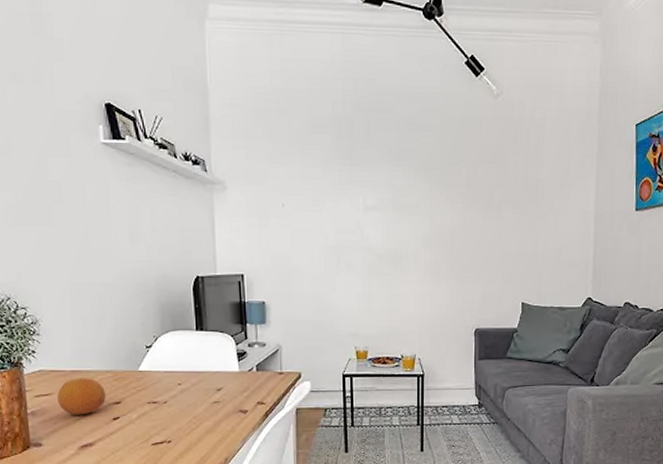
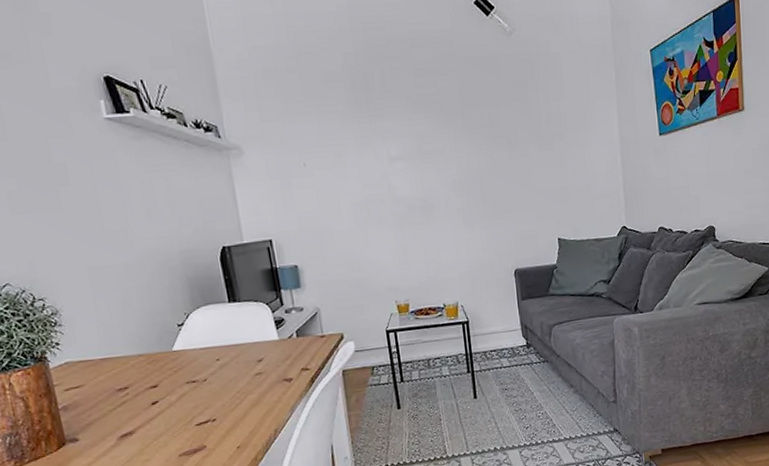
fruit: present [57,378,107,415] -> none [88,364,142,405]

